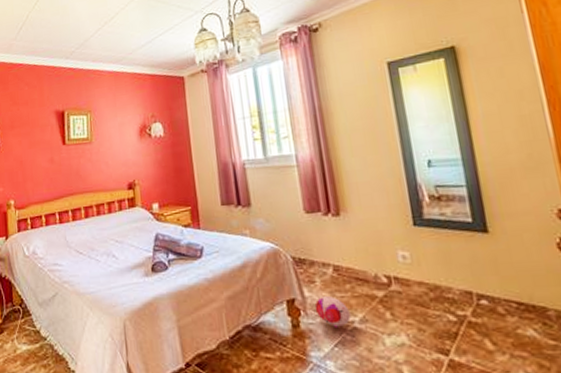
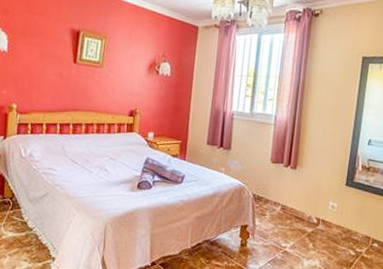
plush toy: present [314,296,351,328] -> none [260,226,285,250]

